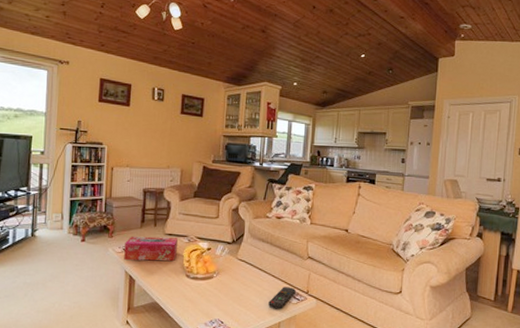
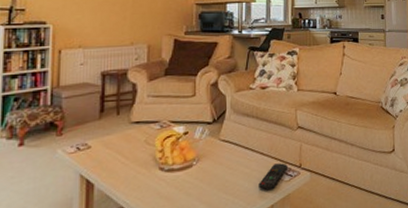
tissue box: present [124,236,178,261] -> none [78,125,147,162]

